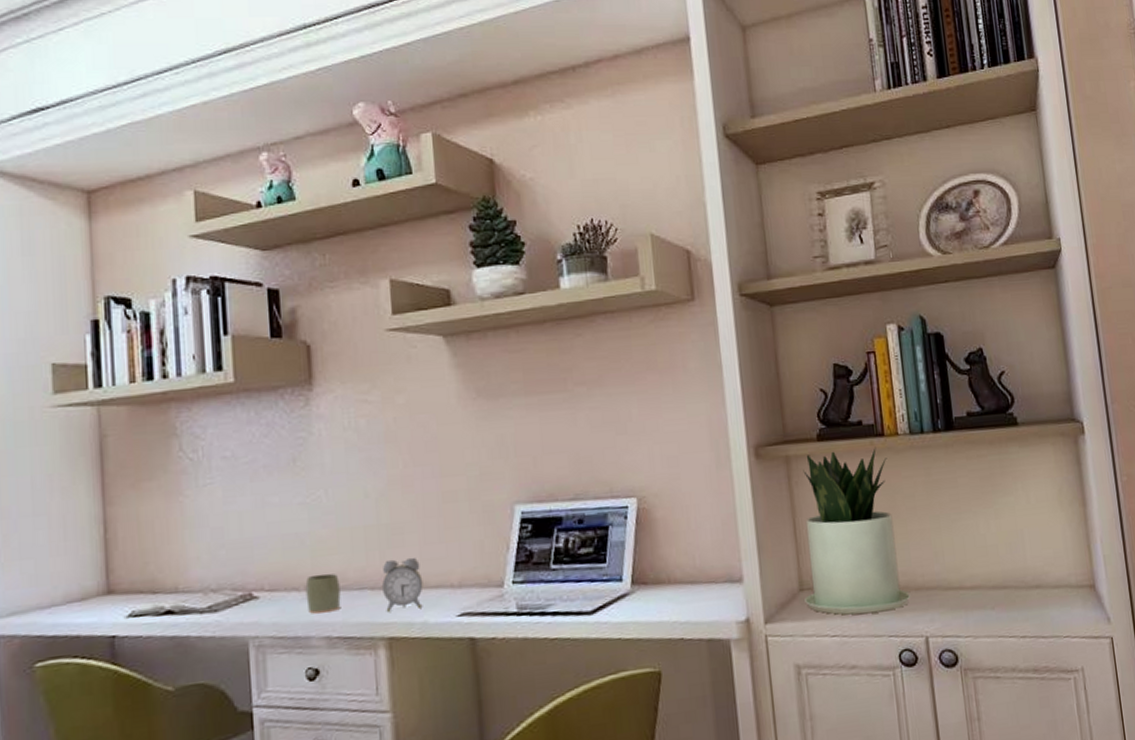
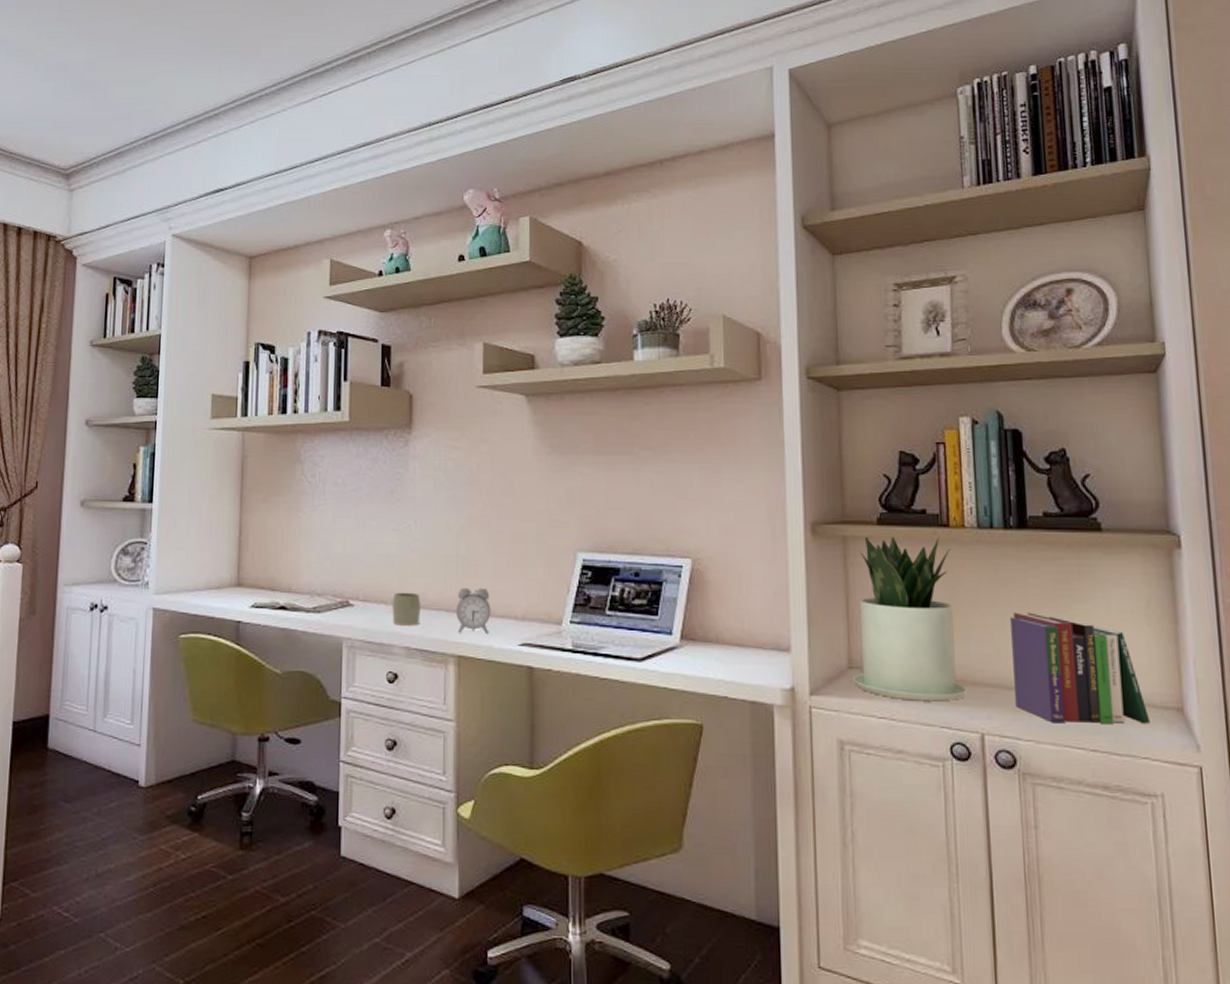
books: none [944,511,1068,617] -> present [1010,612,1150,724]

